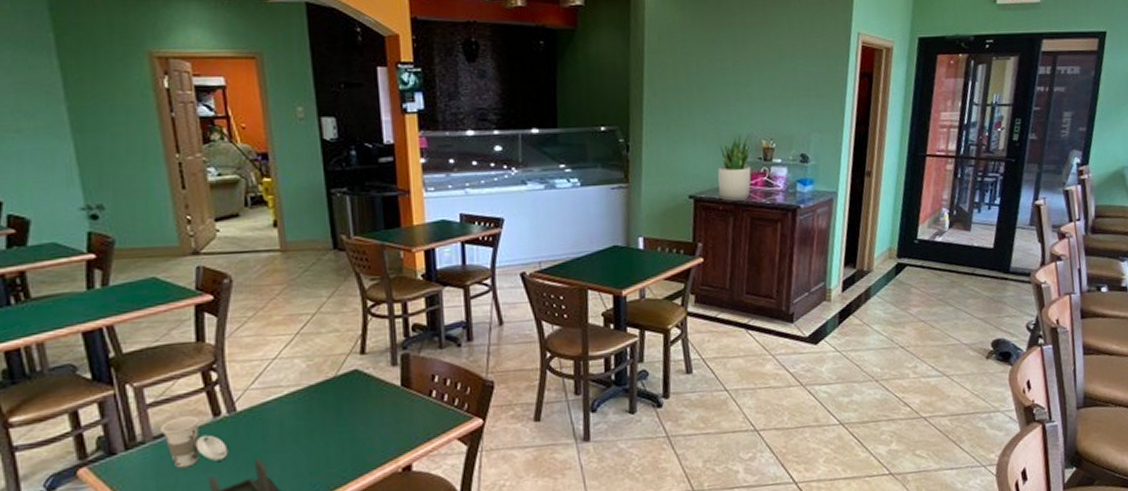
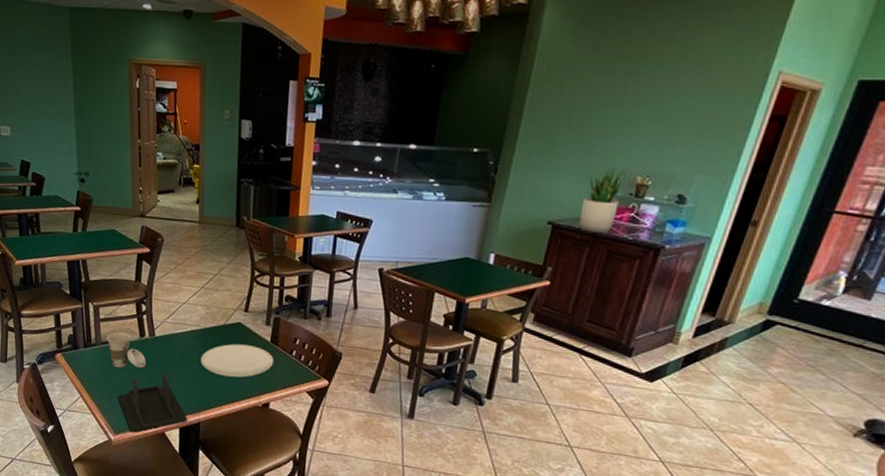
plate: none [308,395,410,445] -> present [201,343,274,378]

